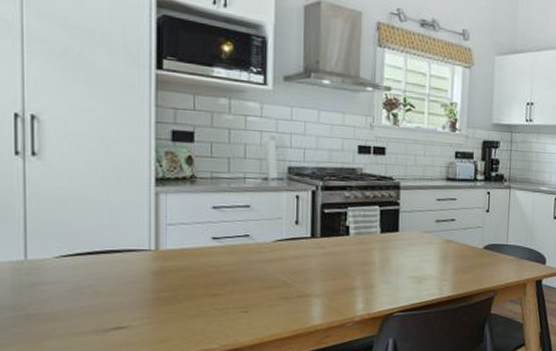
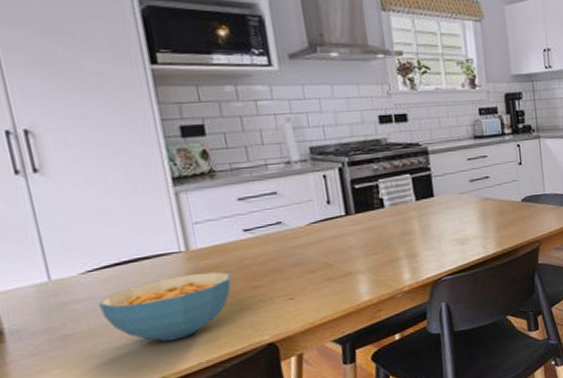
cereal bowl: none [65,273,193,335] -> present [98,271,232,342]

